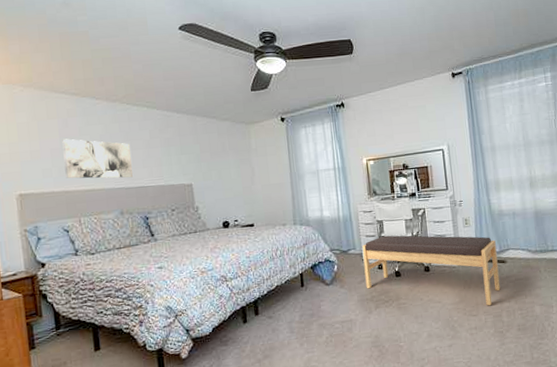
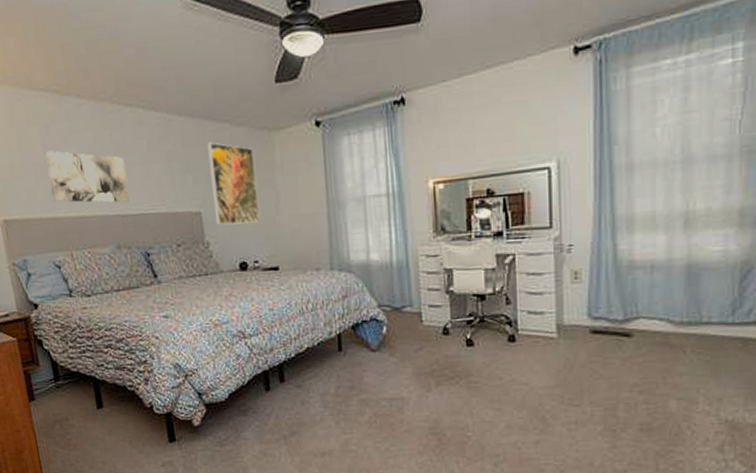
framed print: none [198,132,239,194] -> present [207,142,260,225]
bench: present [362,235,501,306] -> none [421,289,619,395]

